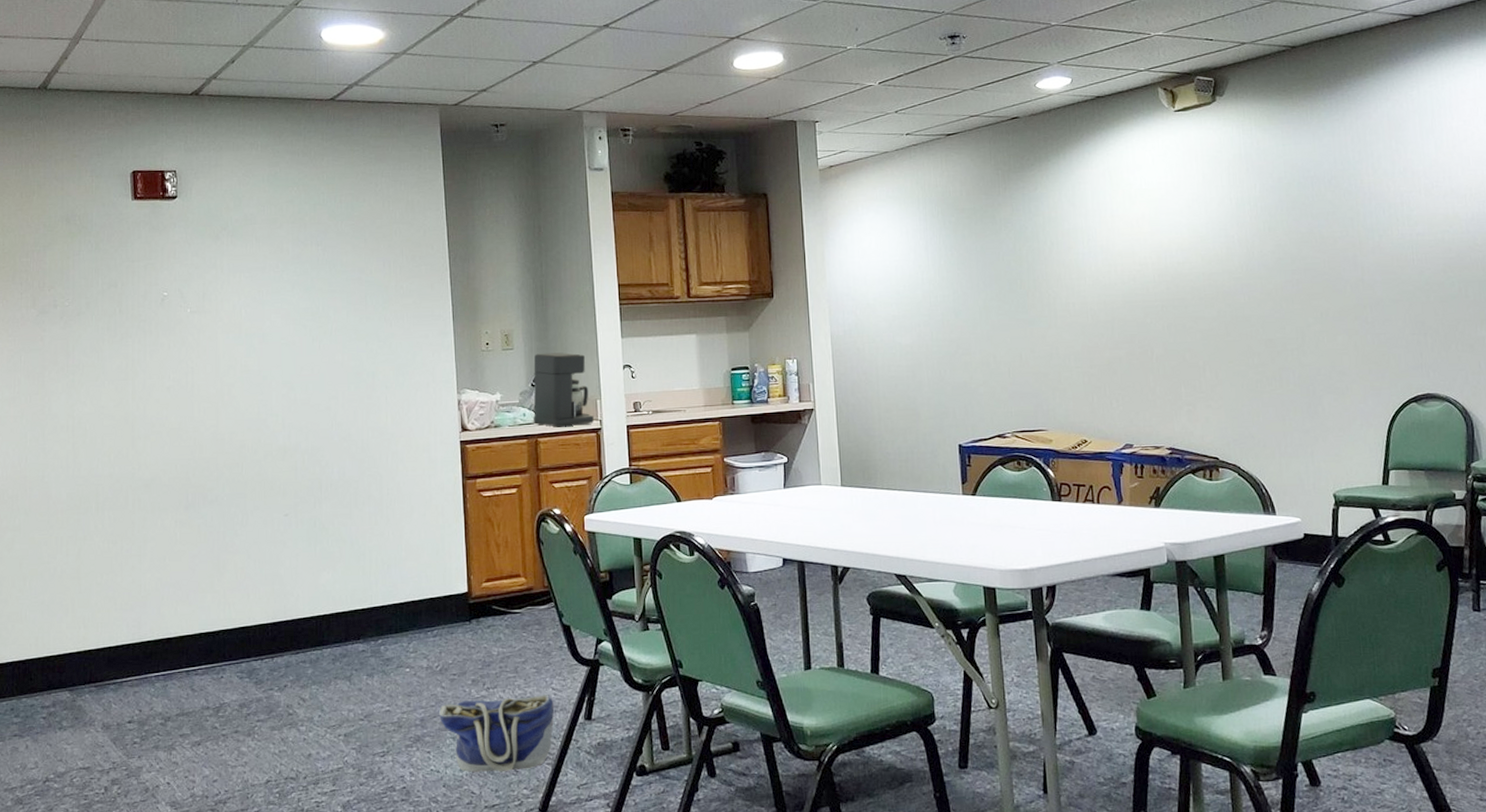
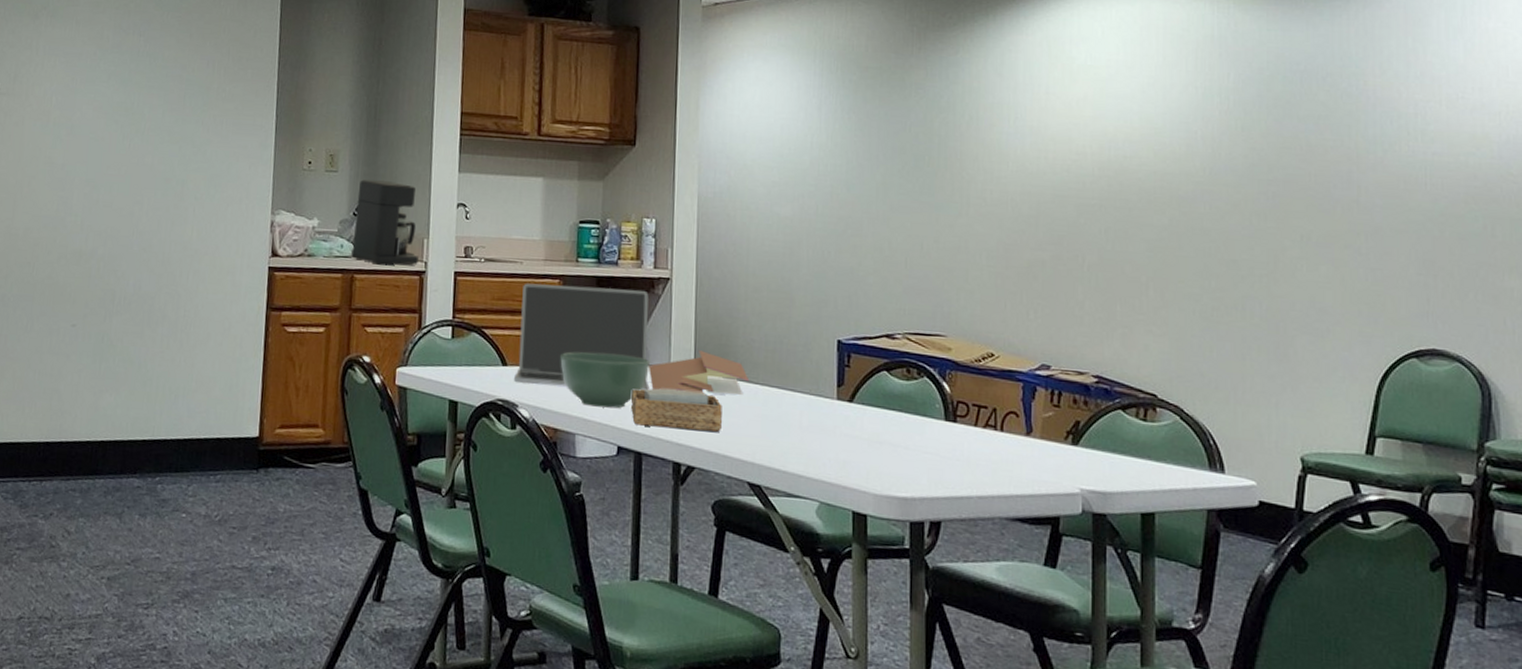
tote bag: present [438,695,555,772] -> none [212,559,340,647]
laptop: none [688,422,805,516] -> present [514,283,650,391]
bowl: none [726,479,803,527] -> present [560,352,649,408]
napkin holder: none [791,503,870,538] -> present [631,388,723,432]
papers: none [802,467,889,507] -> present [648,350,750,396]

